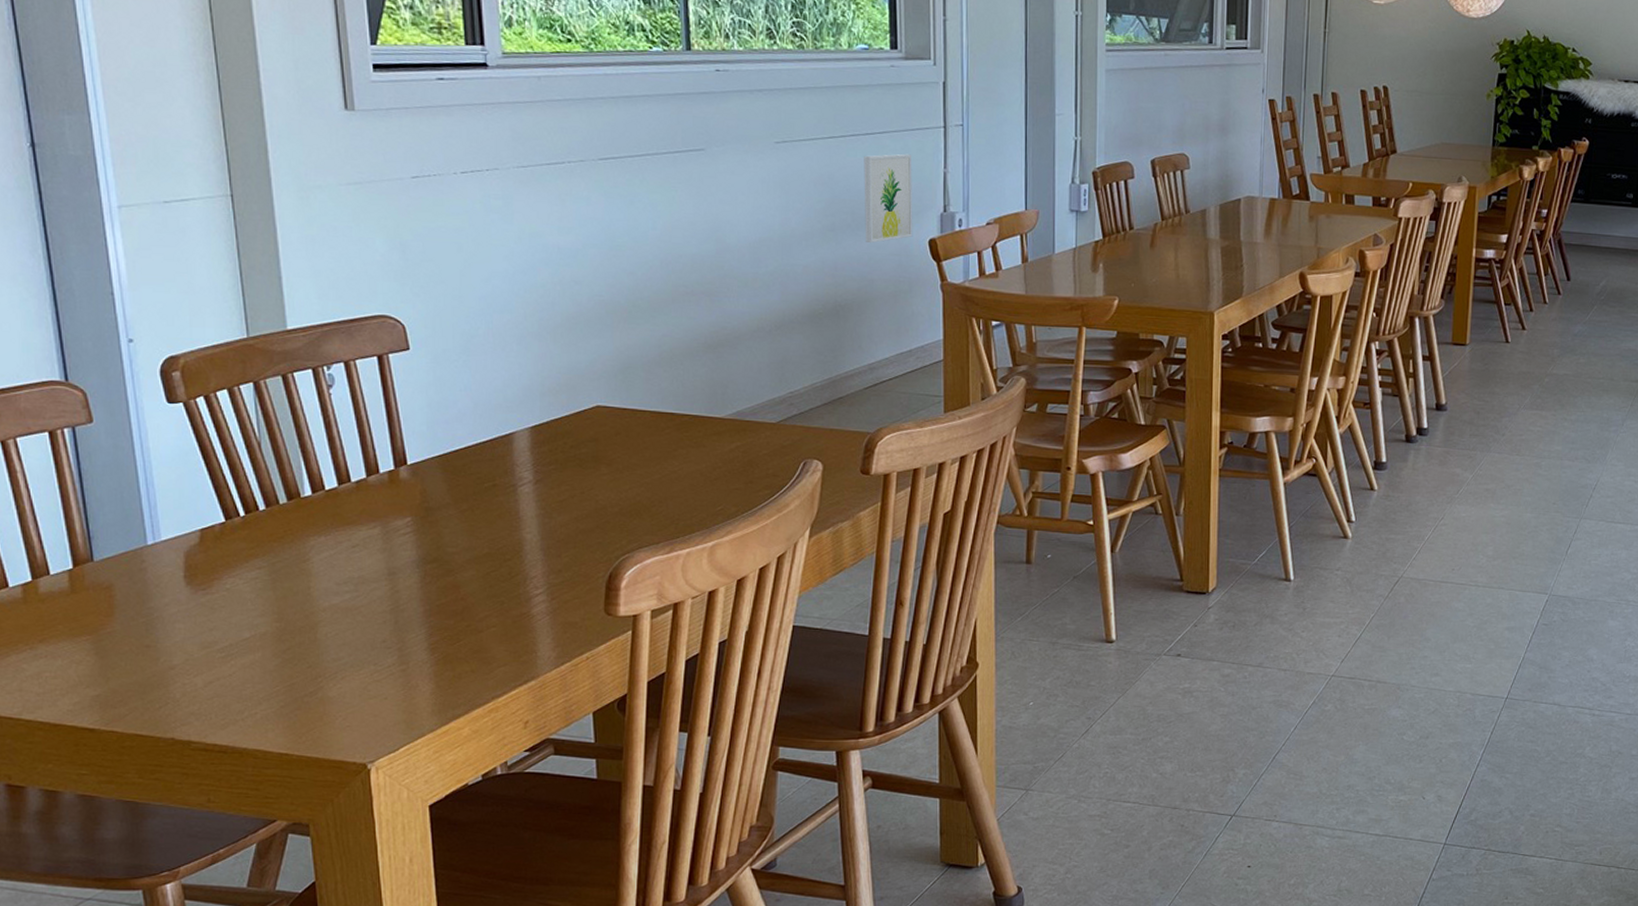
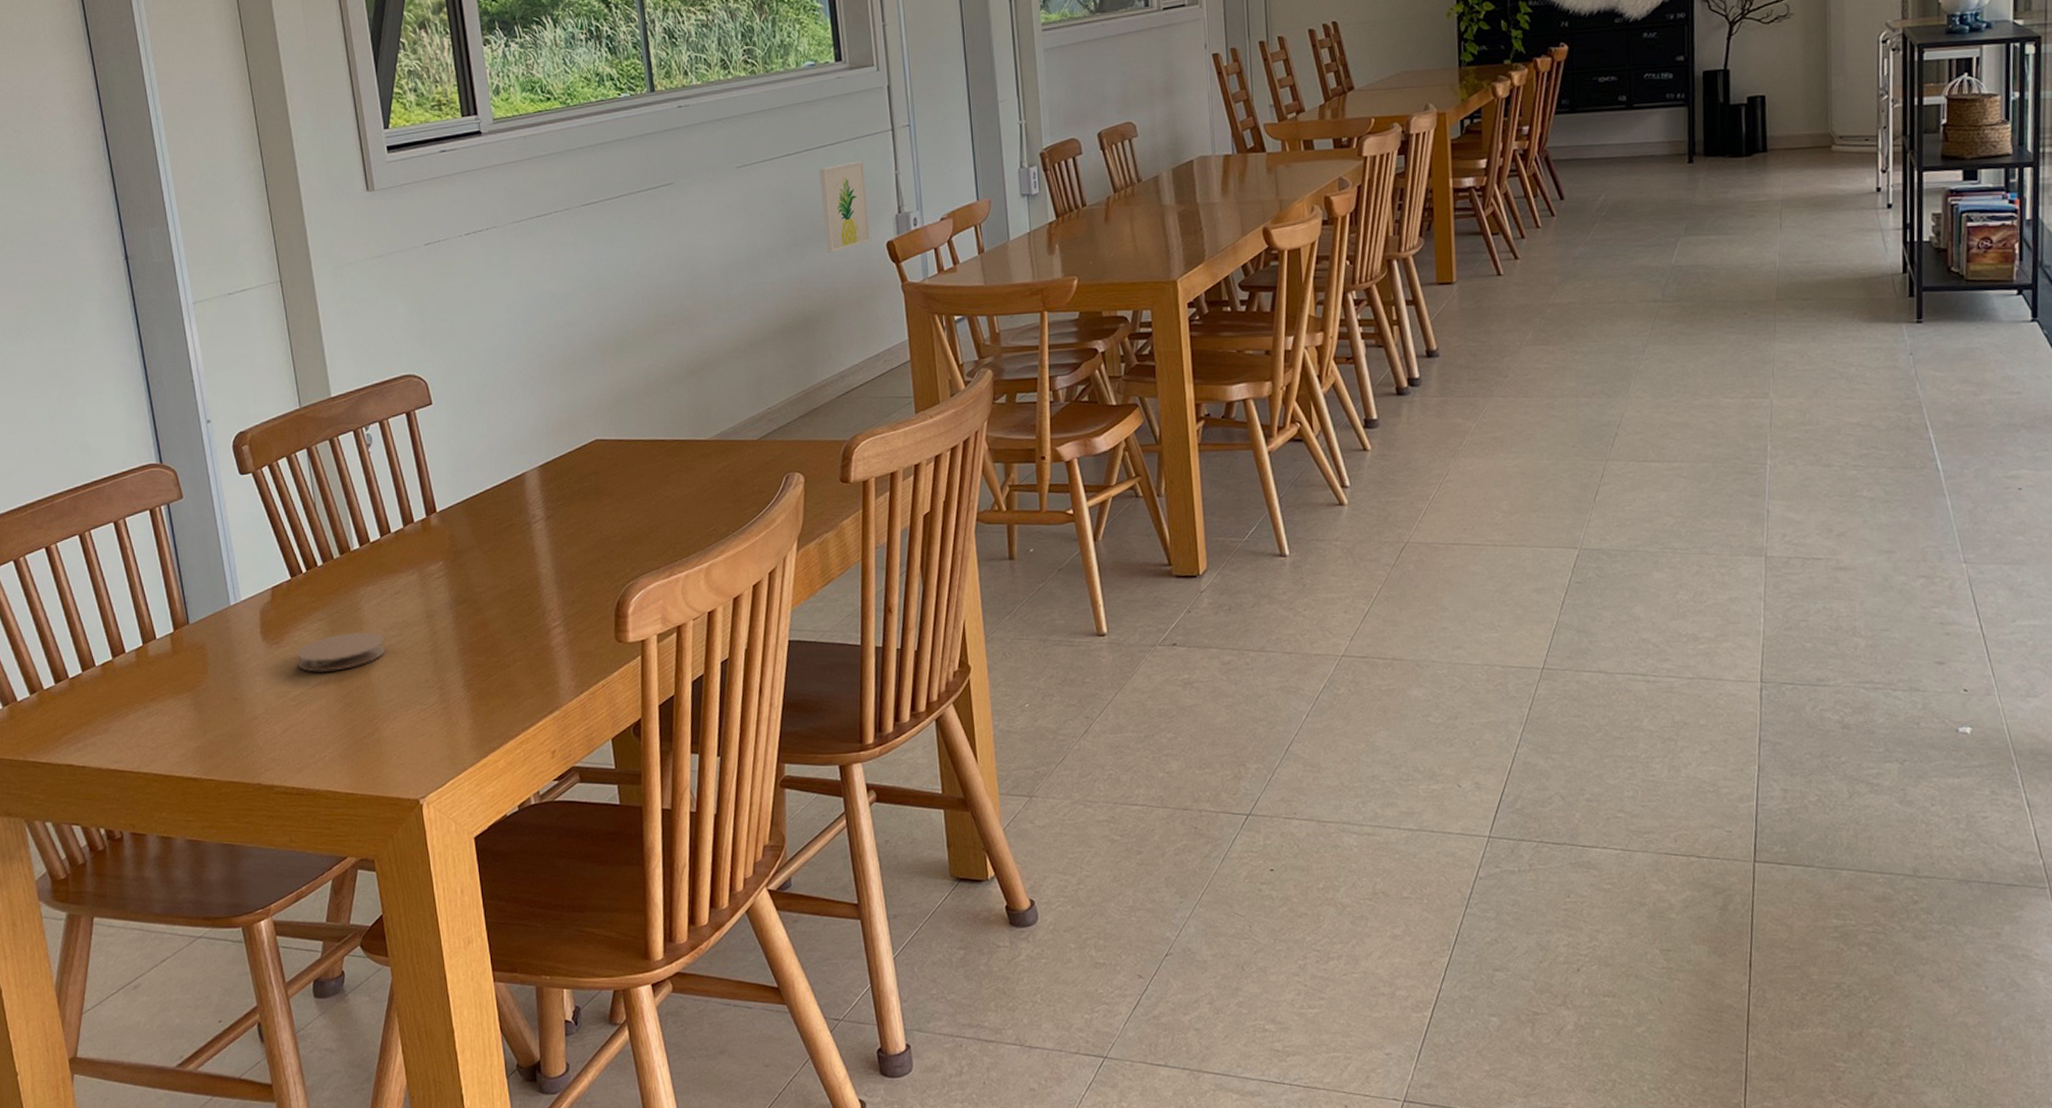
coaster: none [227,584,336,625] -> present [296,631,385,673]

